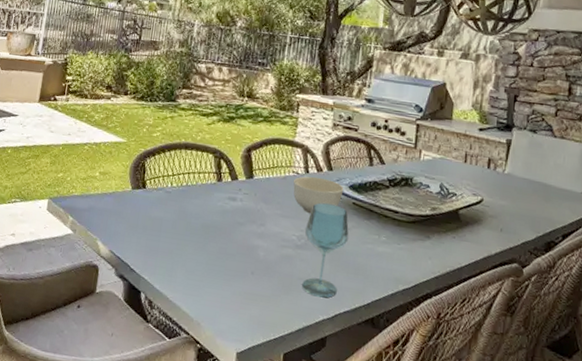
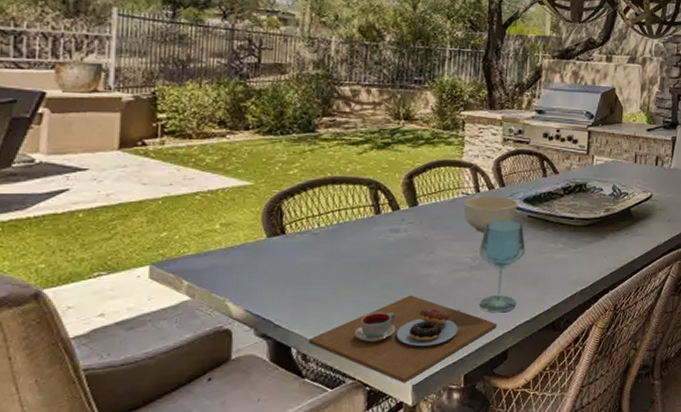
place setting: none [155,263,317,349] -> present [309,295,497,383]

